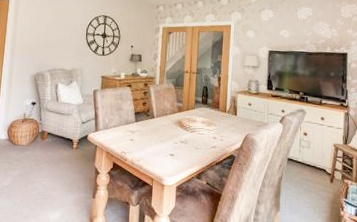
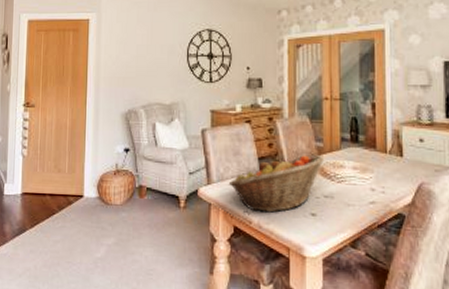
fruit basket: none [111,112,183,153] -> present [228,155,325,213]

